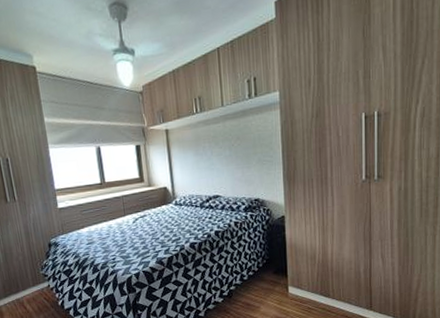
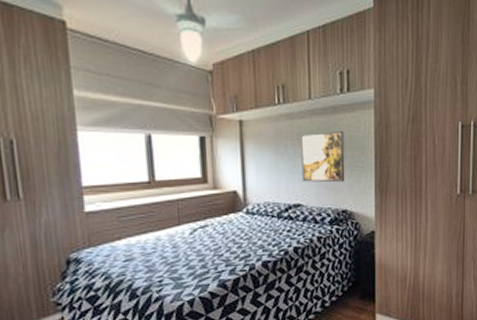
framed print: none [216,130,256,177] -> present [301,130,345,183]

